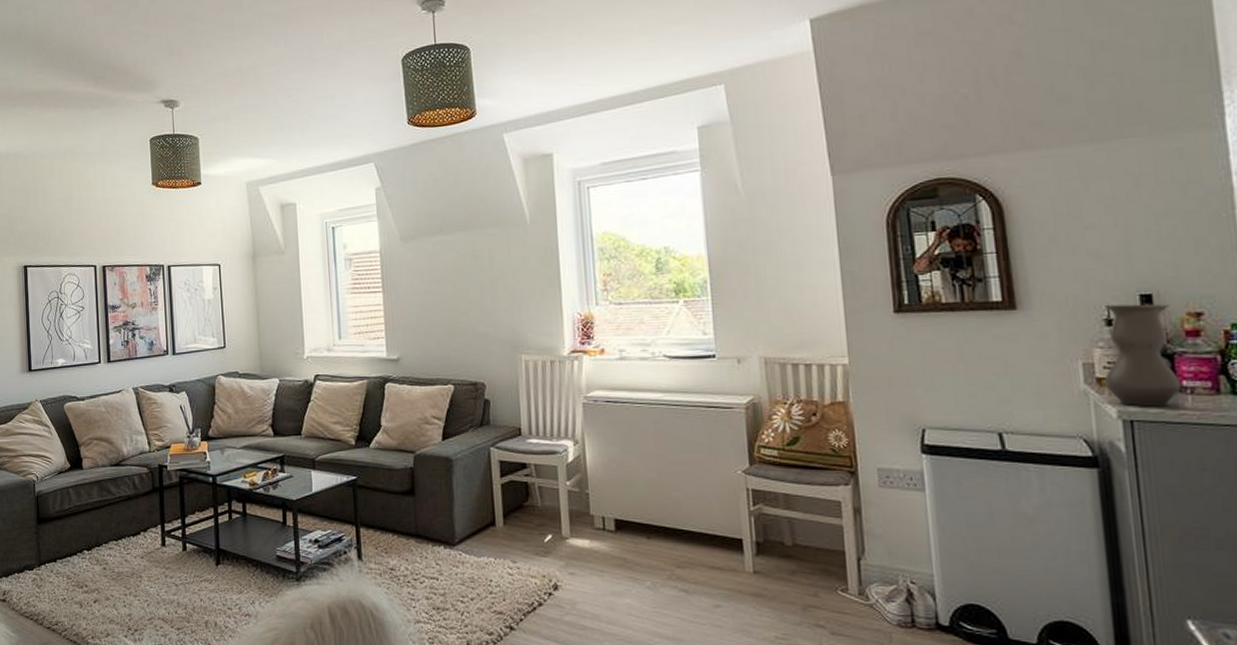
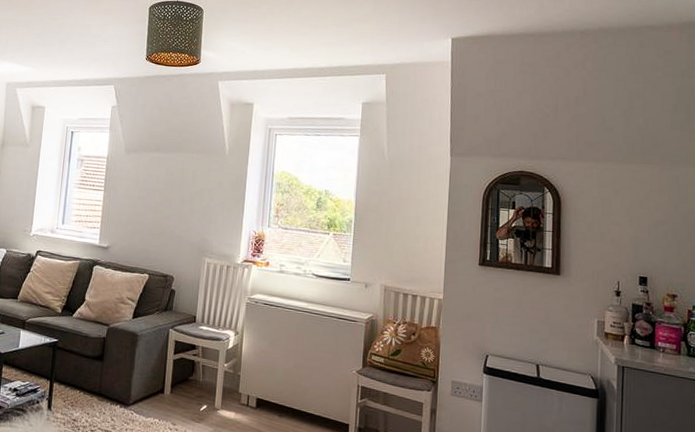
vase: present [1103,304,1182,407] -> none [609,281,657,359]

